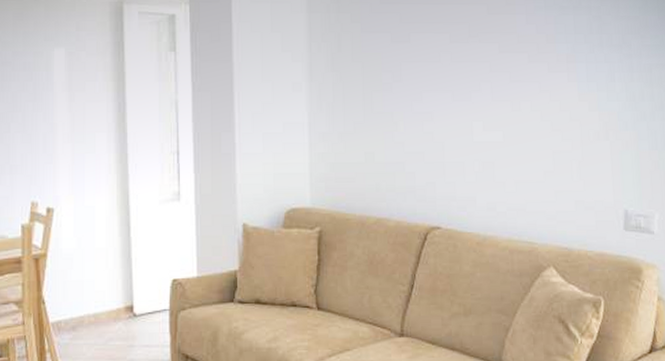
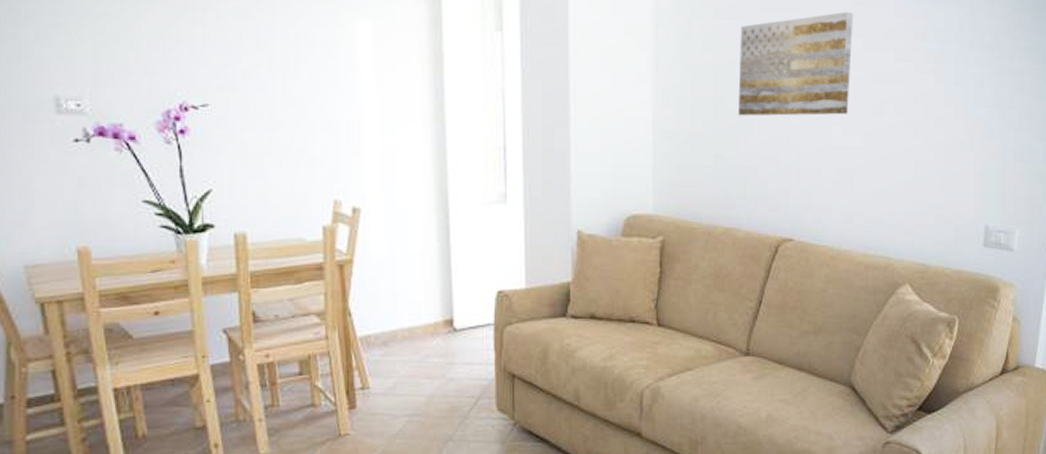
wall art: none [385,21,488,117] -> present [738,11,853,116]

